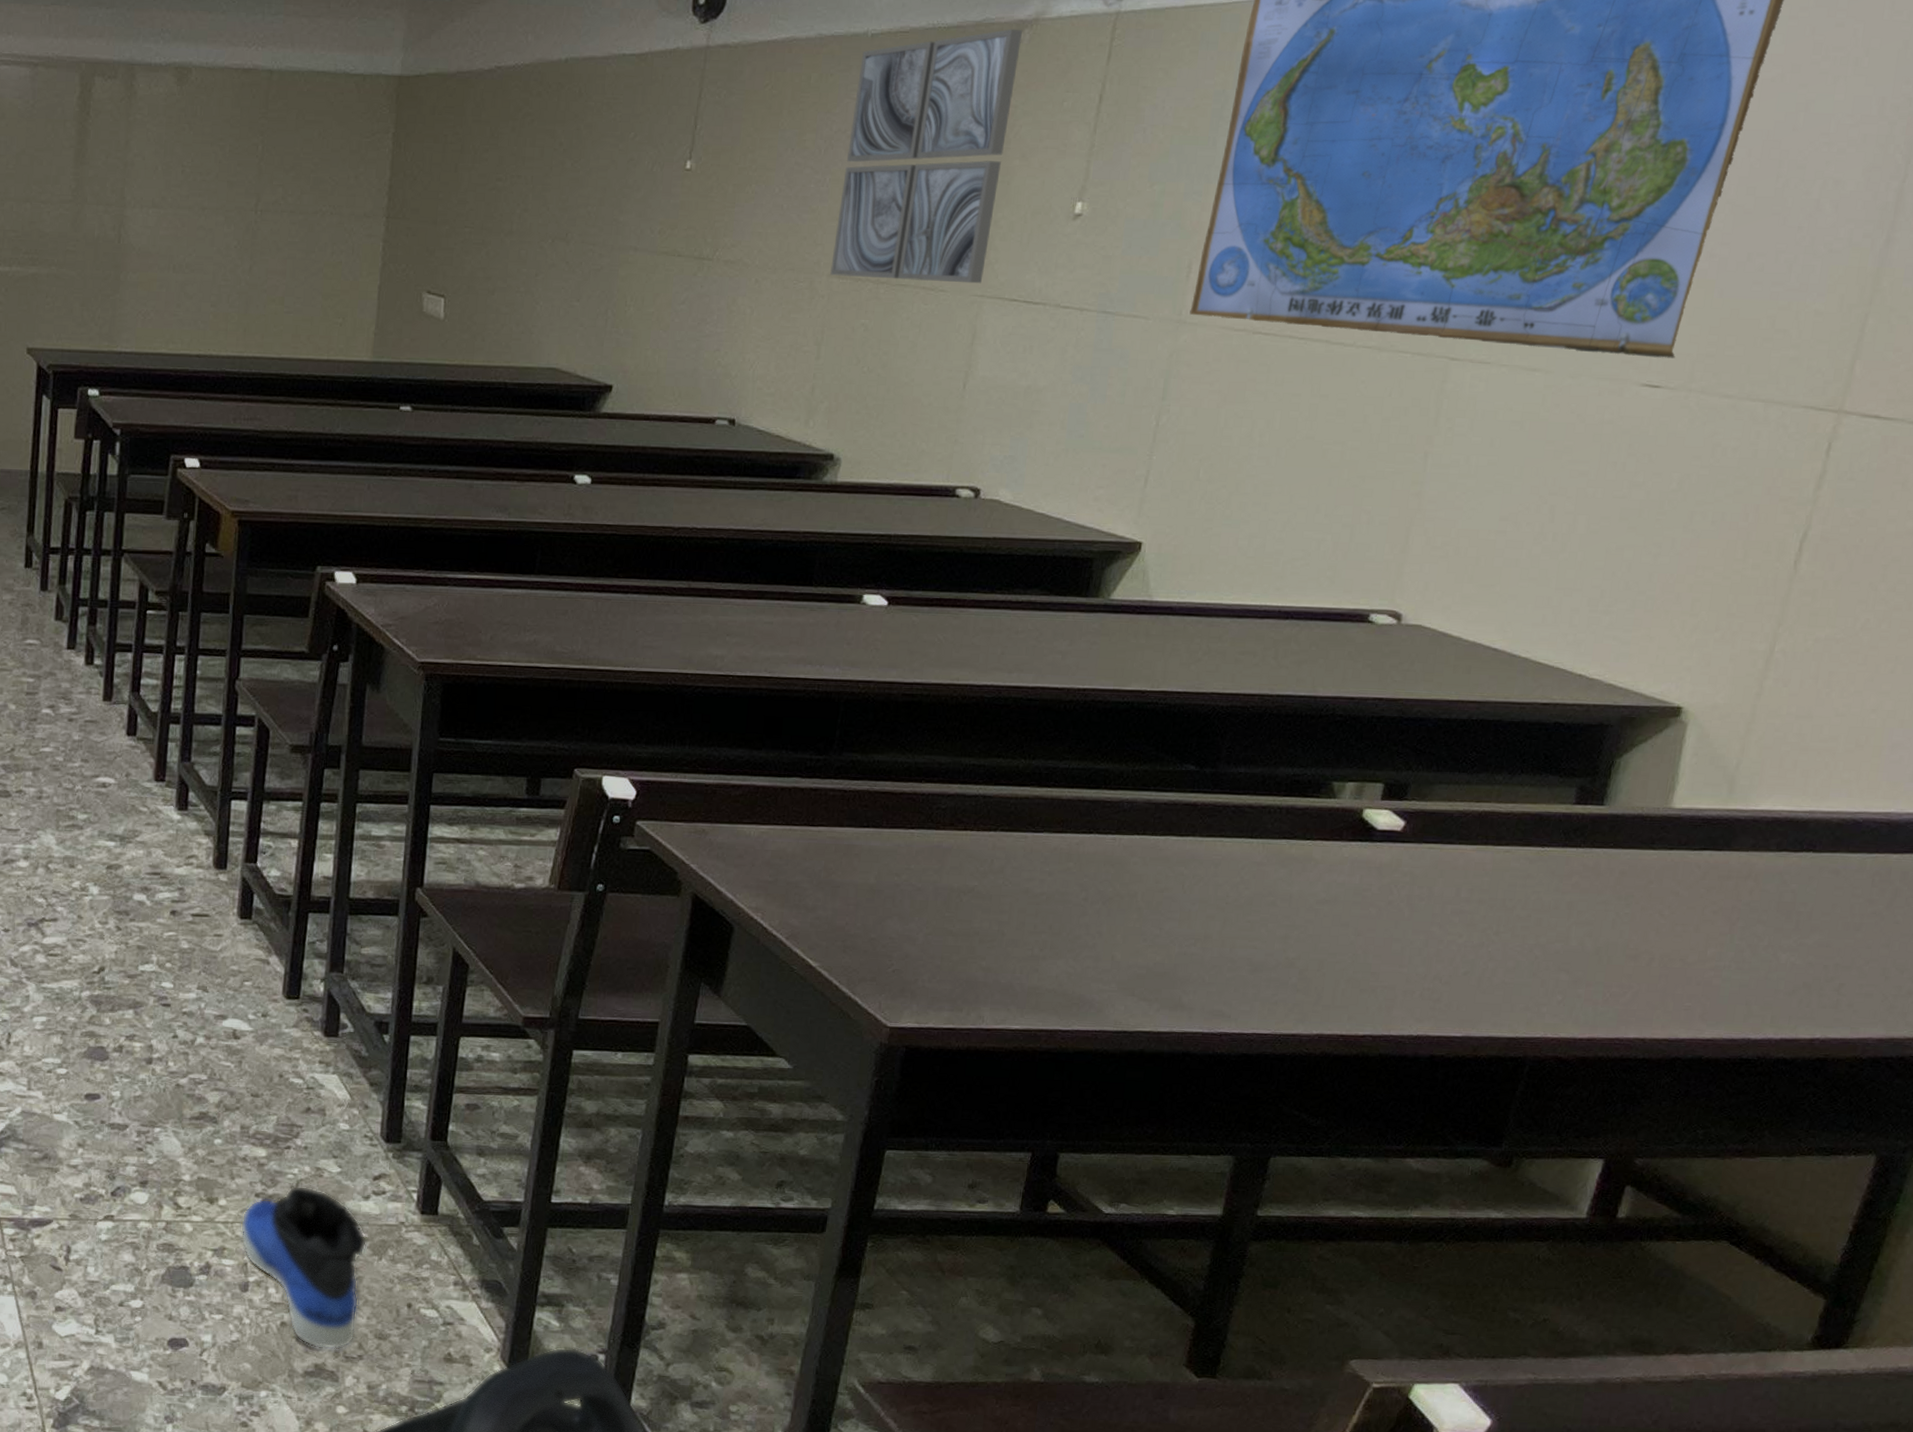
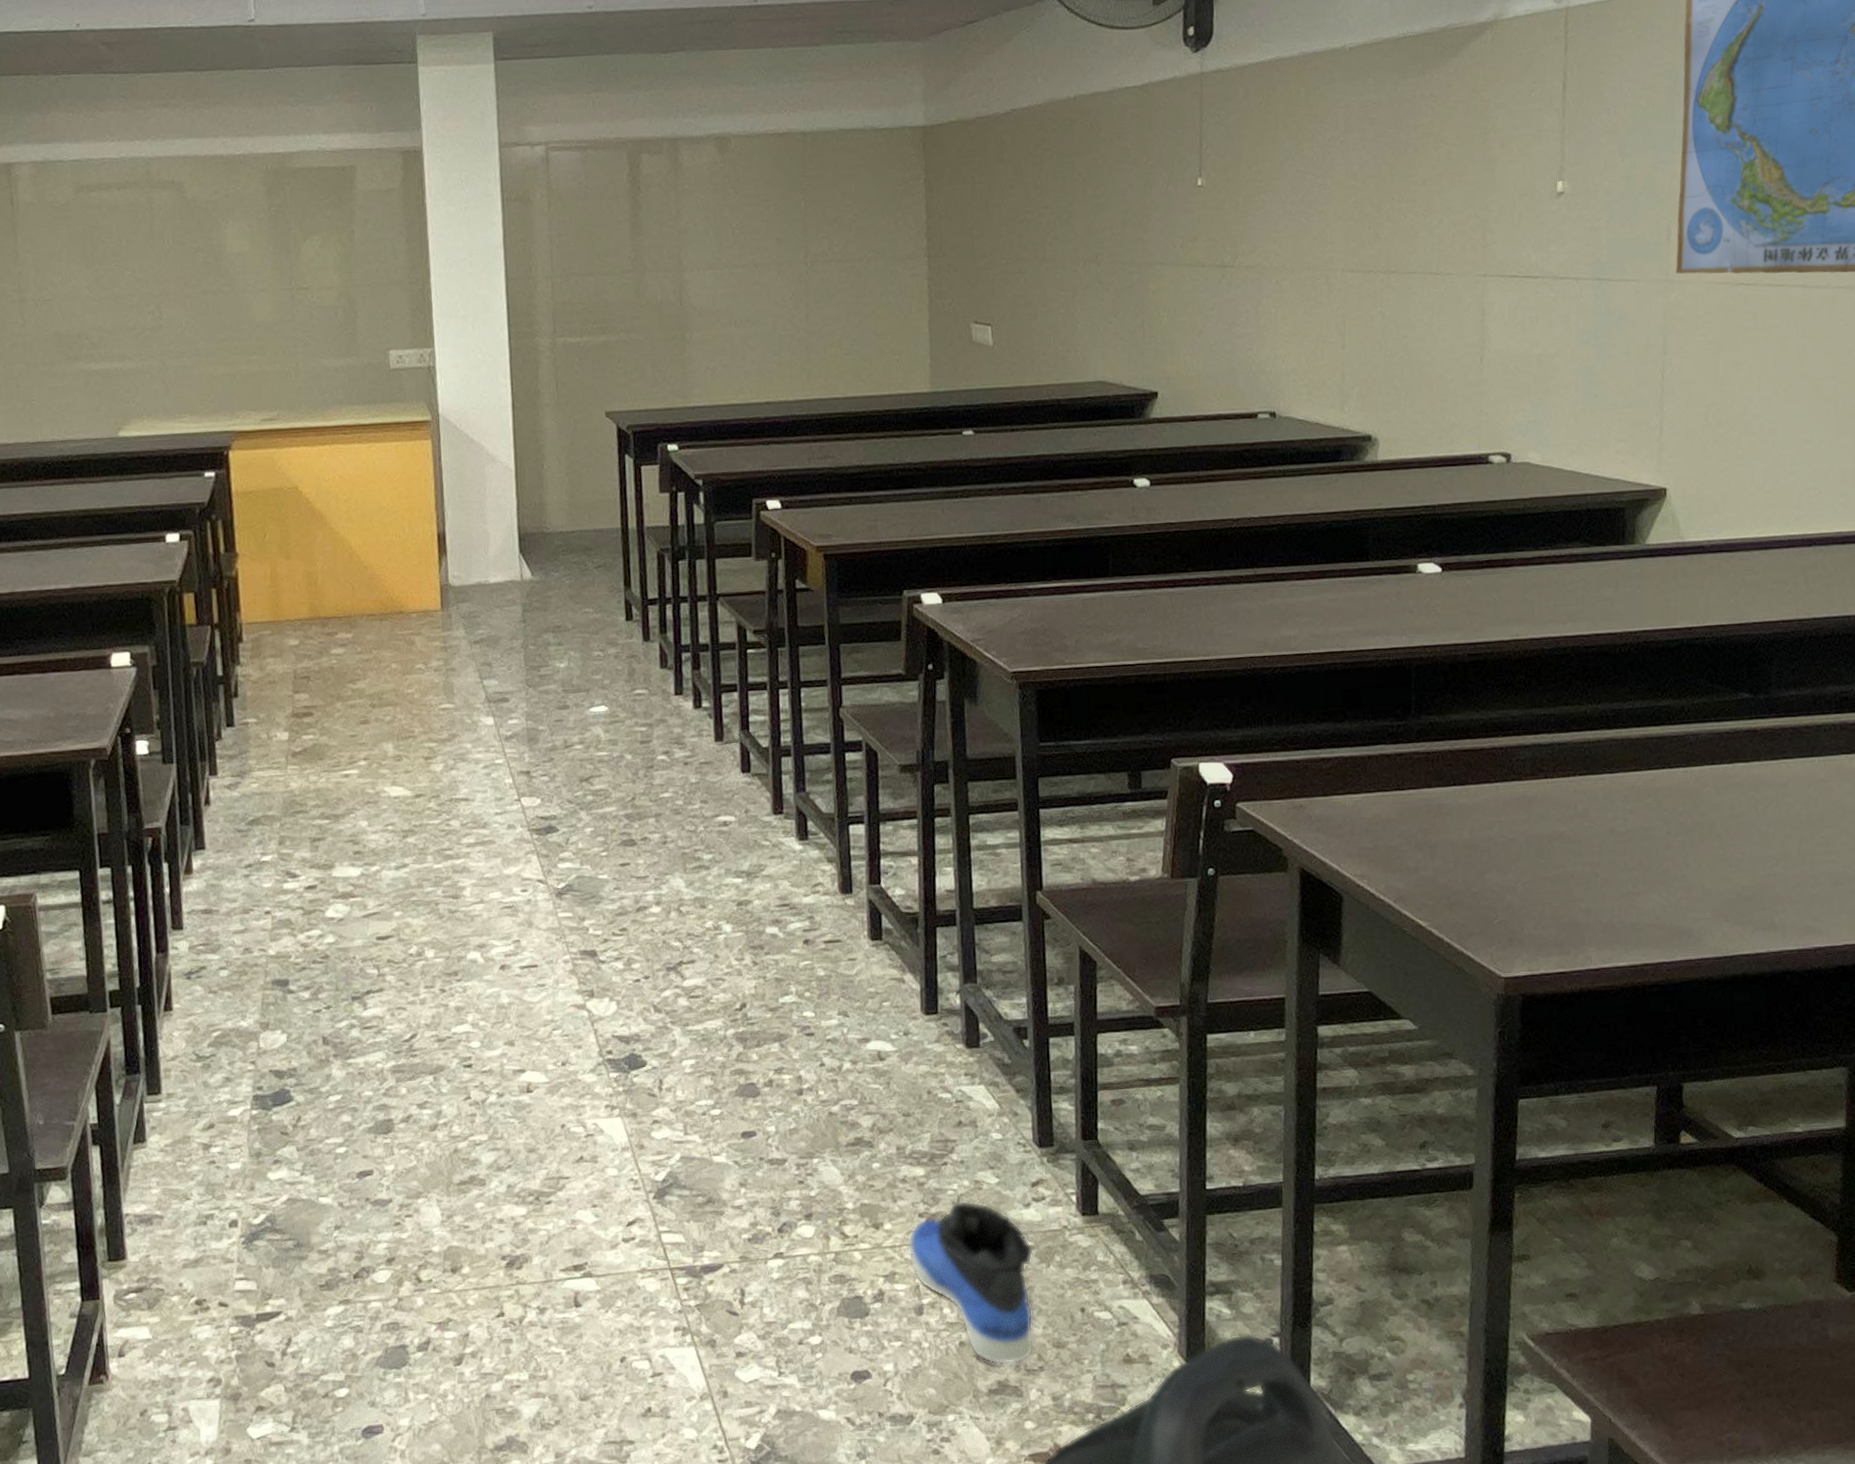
wall art: present [830,28,1023,284] -> none [1342,31,1485,270]

